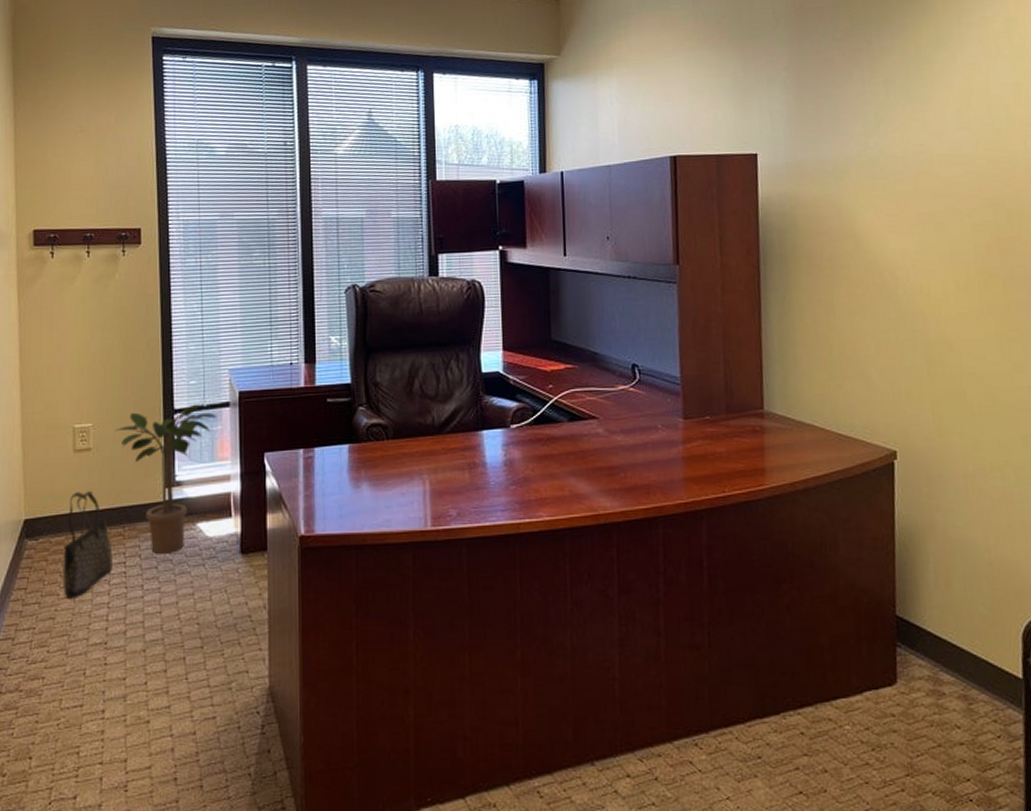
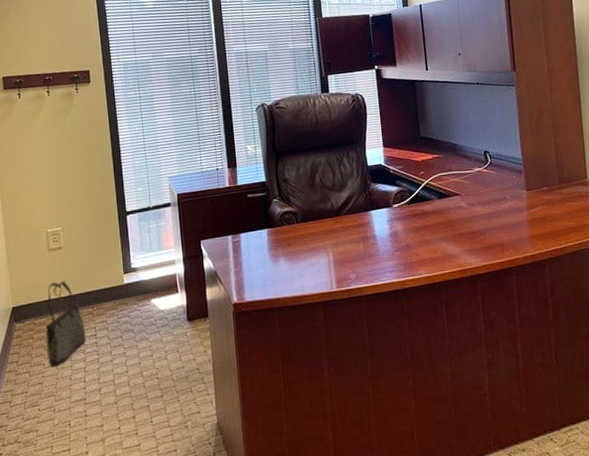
potted plant: present [116,404,217,554] -> none [81,206,161,326]

